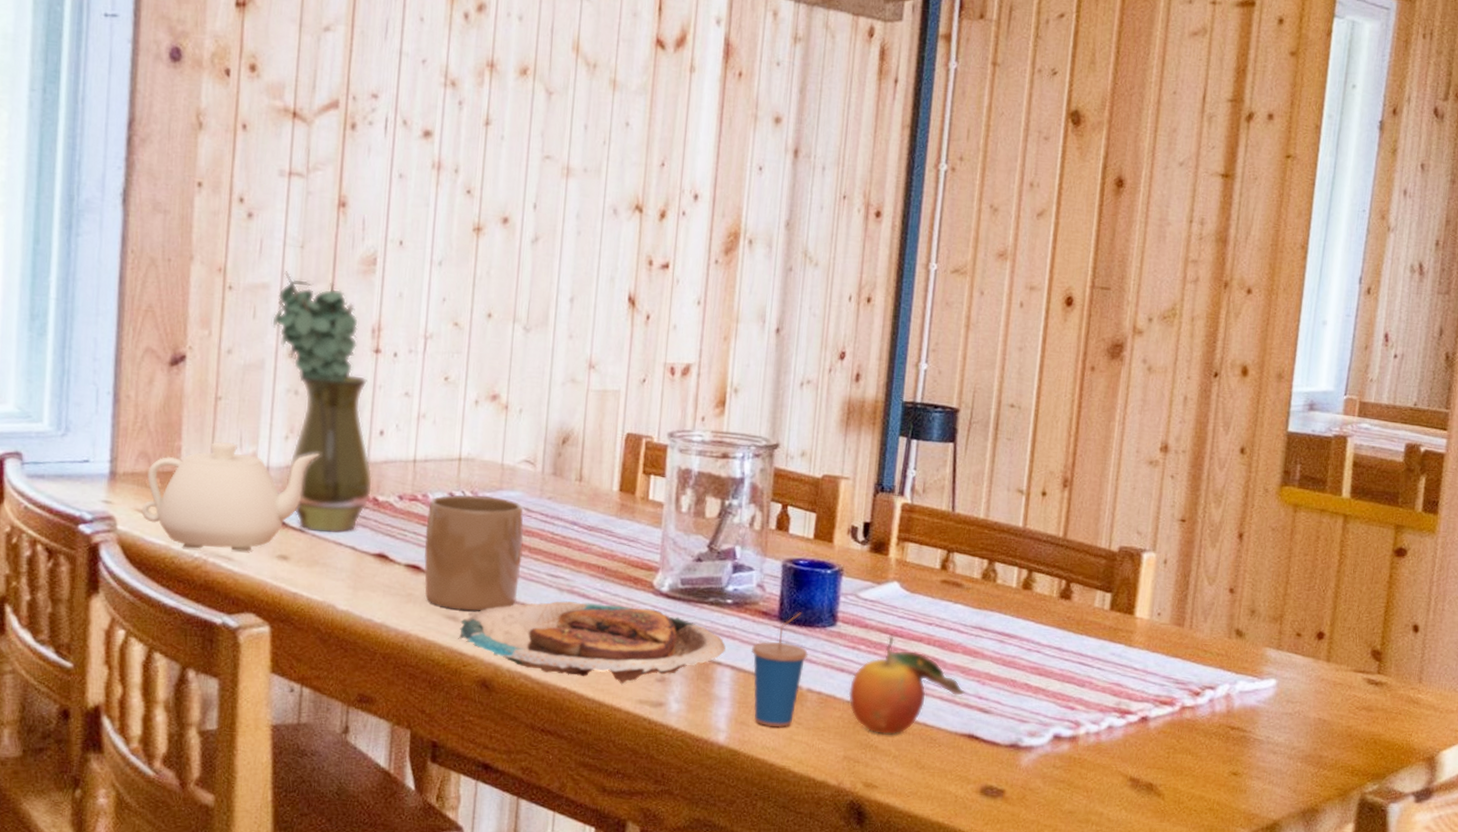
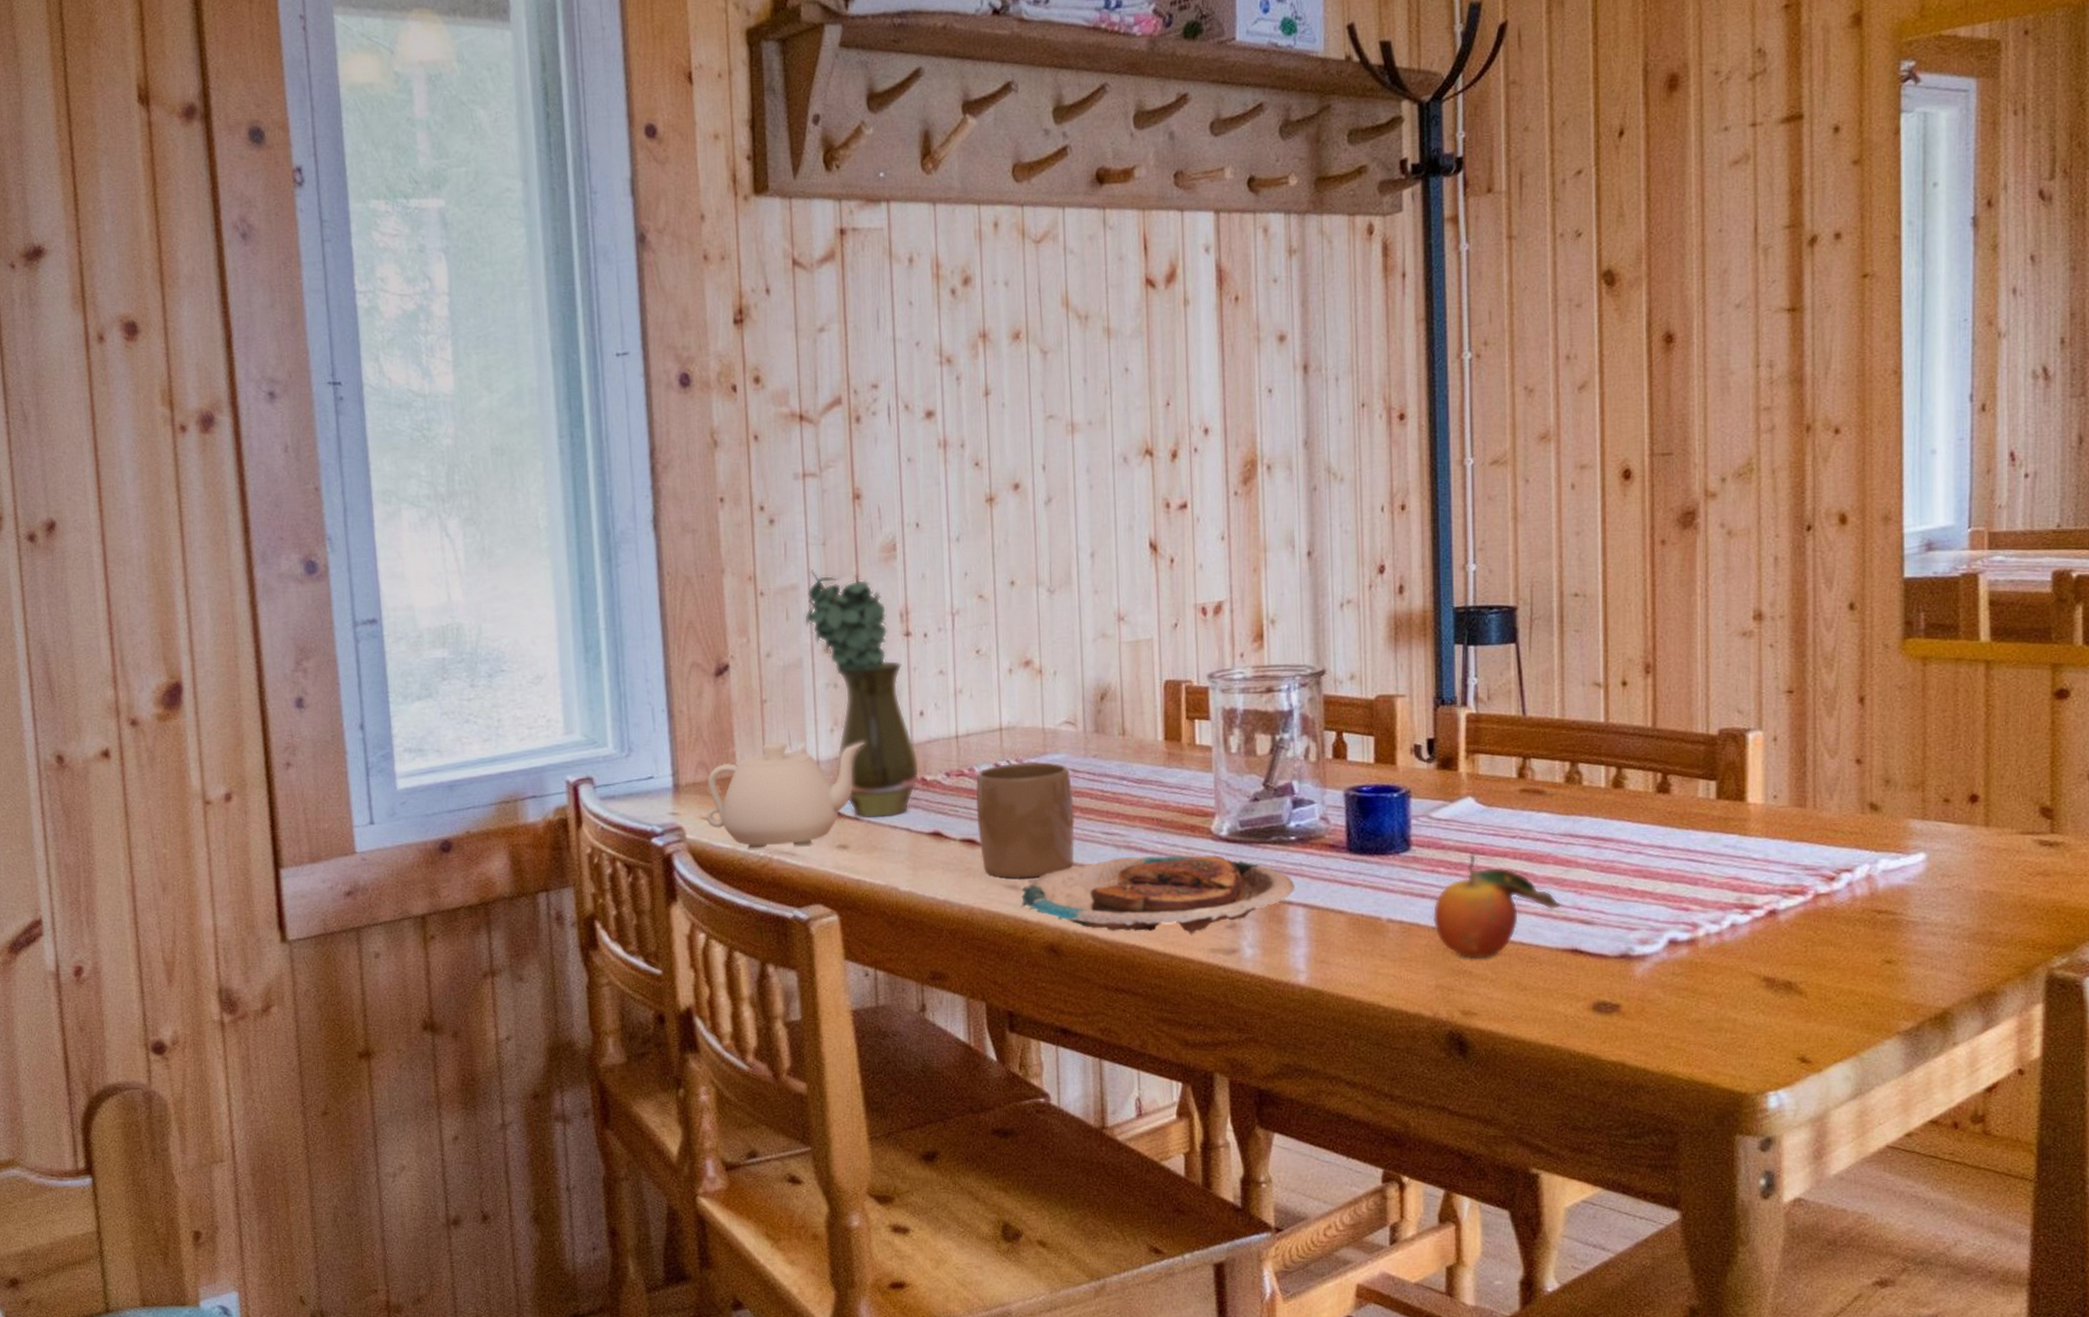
cup: present [752,612,808,728] -> none [1323,840,1383,963]

